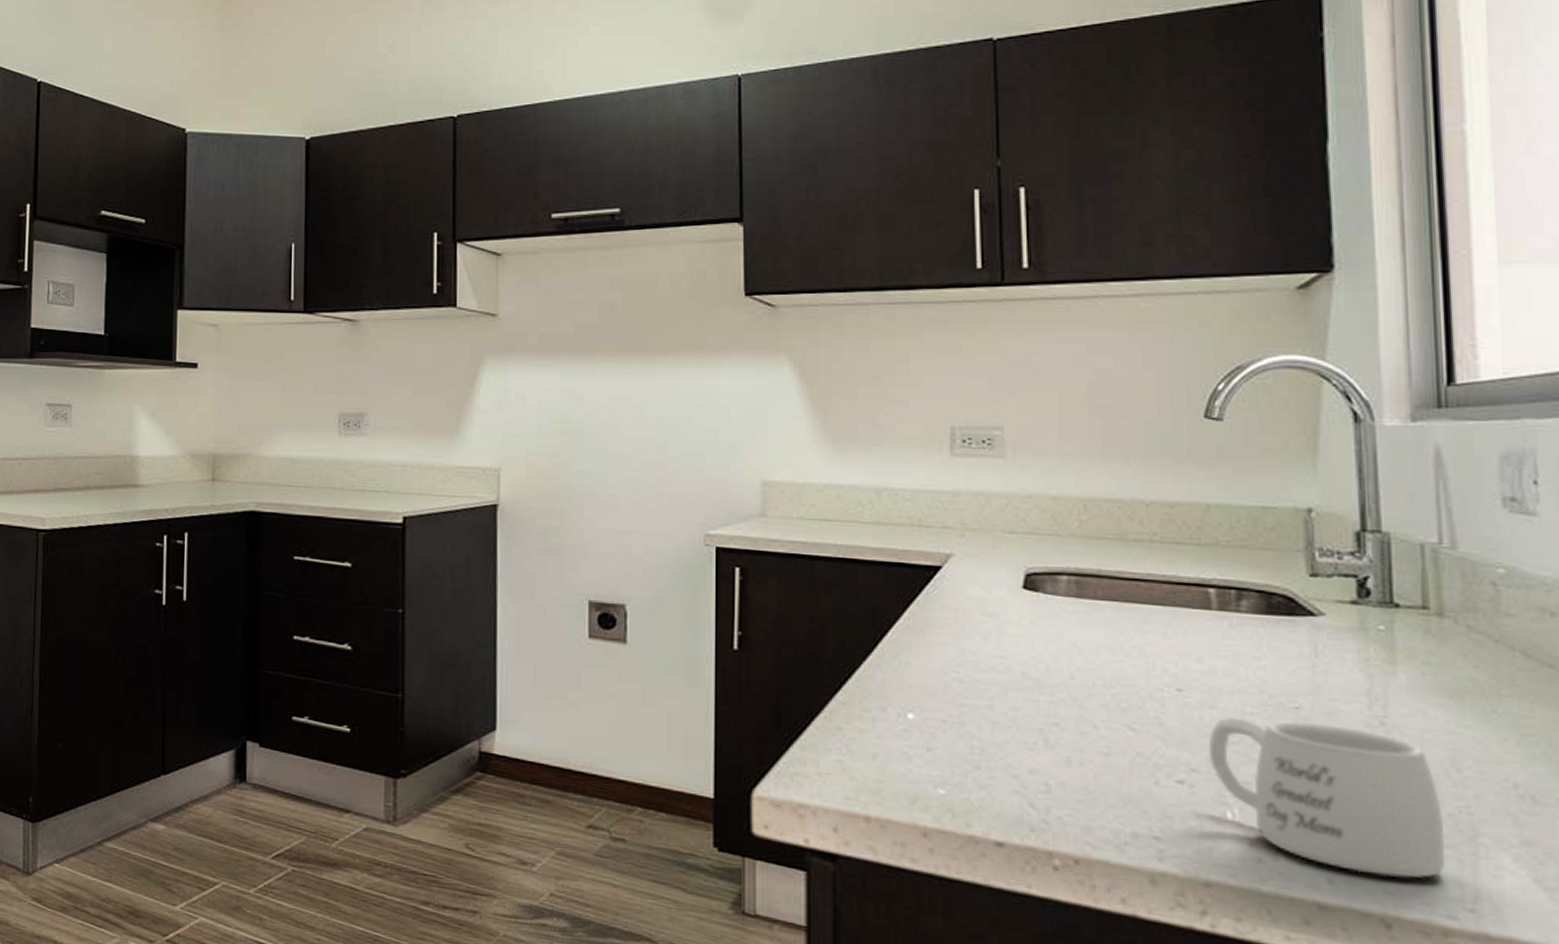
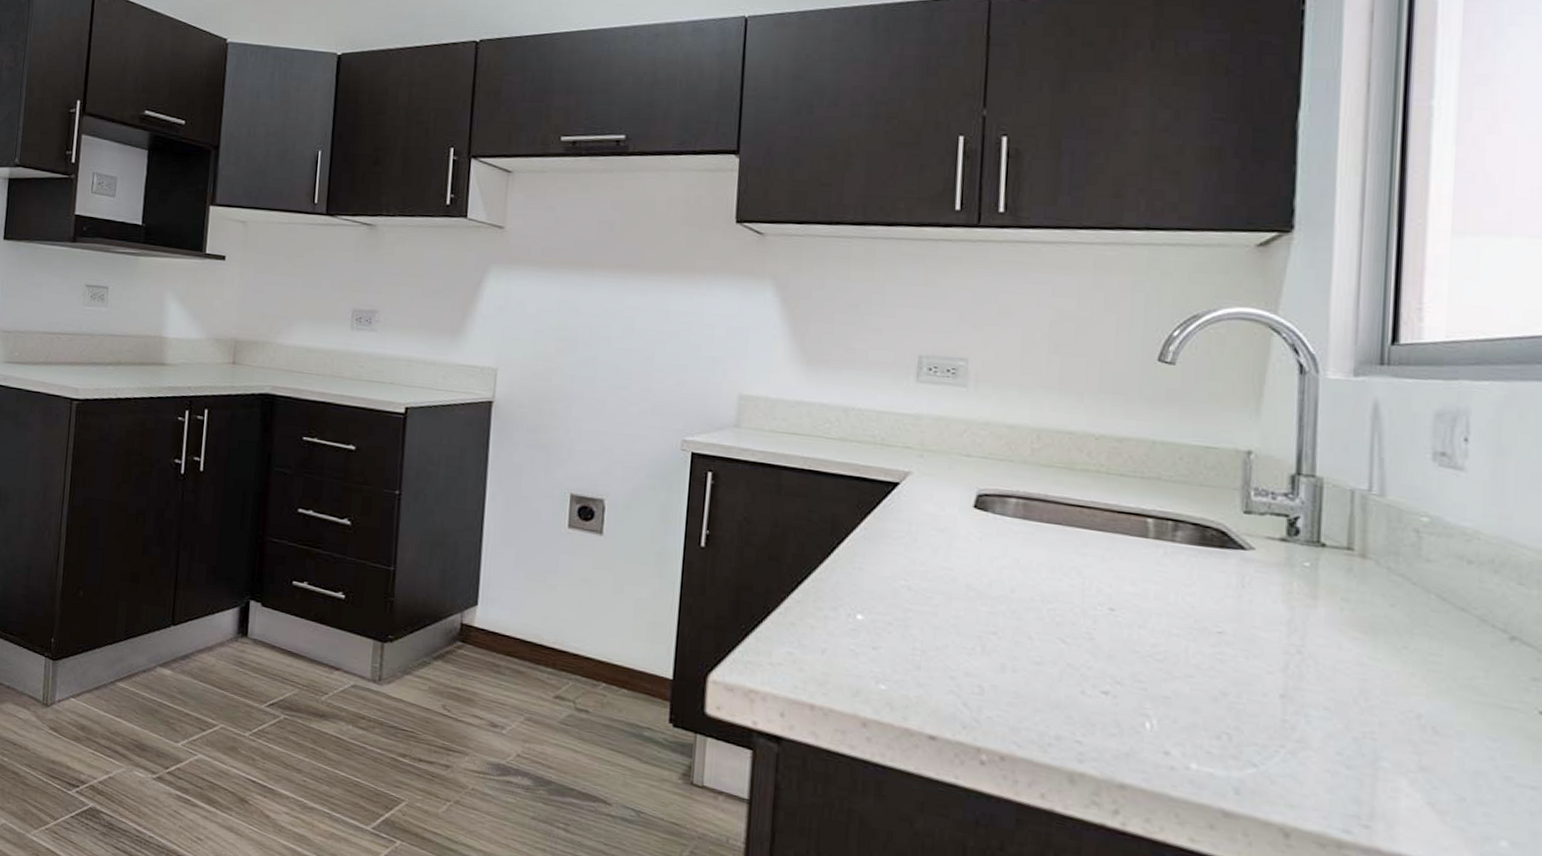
mug: present [1208,717,1445,879] -> none [1133,637,1349,794]

